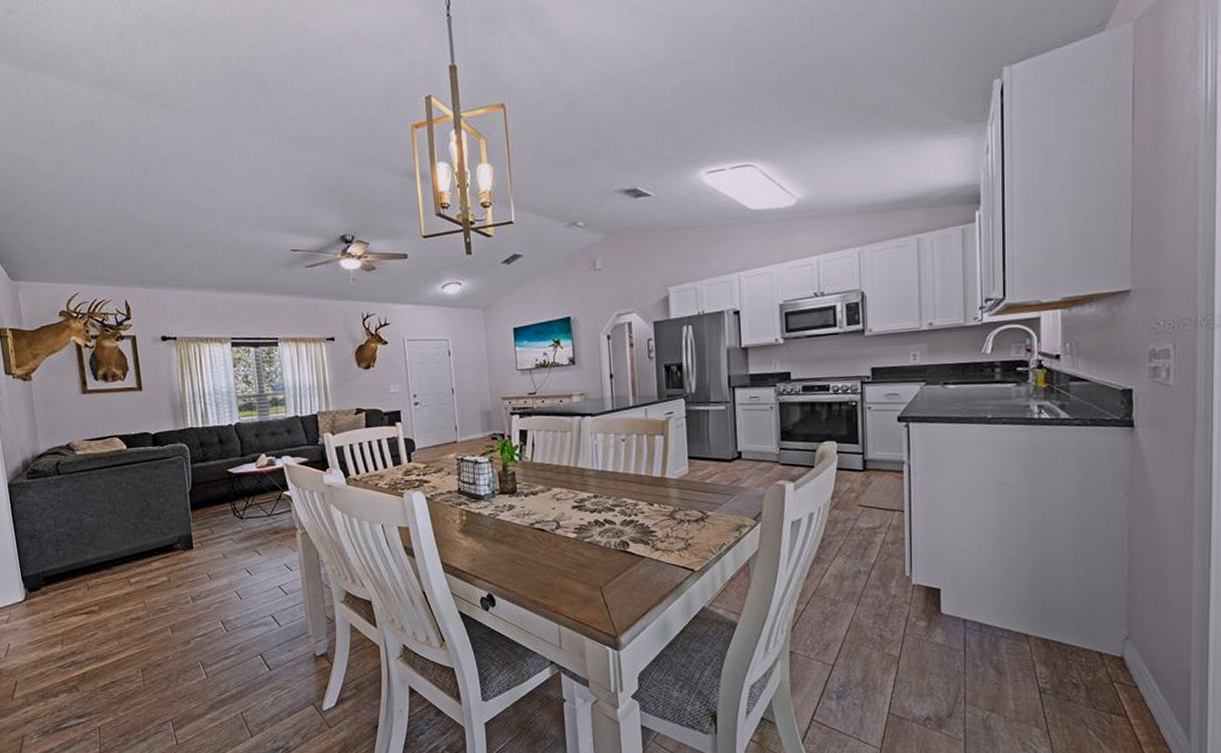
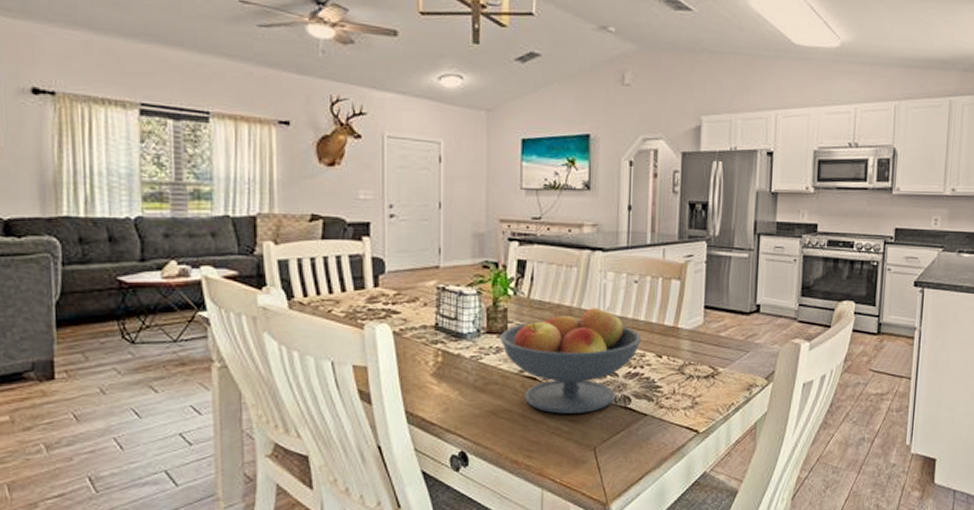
fruit bowl: none [511,464,634,559] -> present [500,306,642,414]

